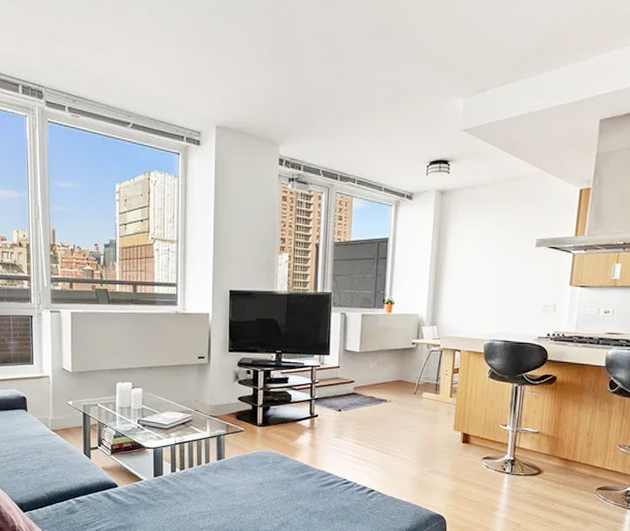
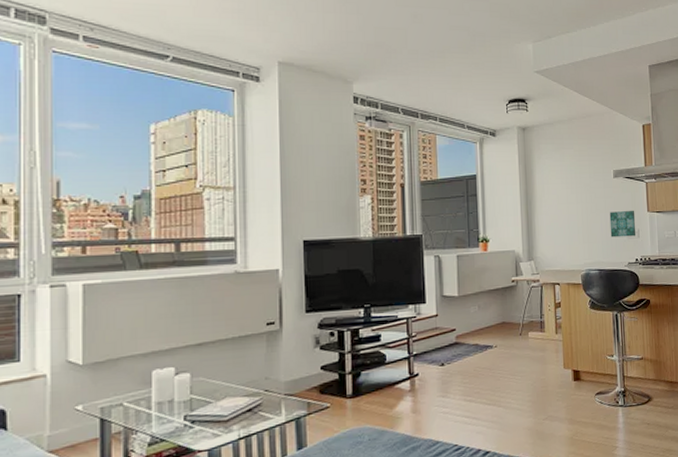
wall art: none [522,282,555,311] -> present [609,210,636,238]

